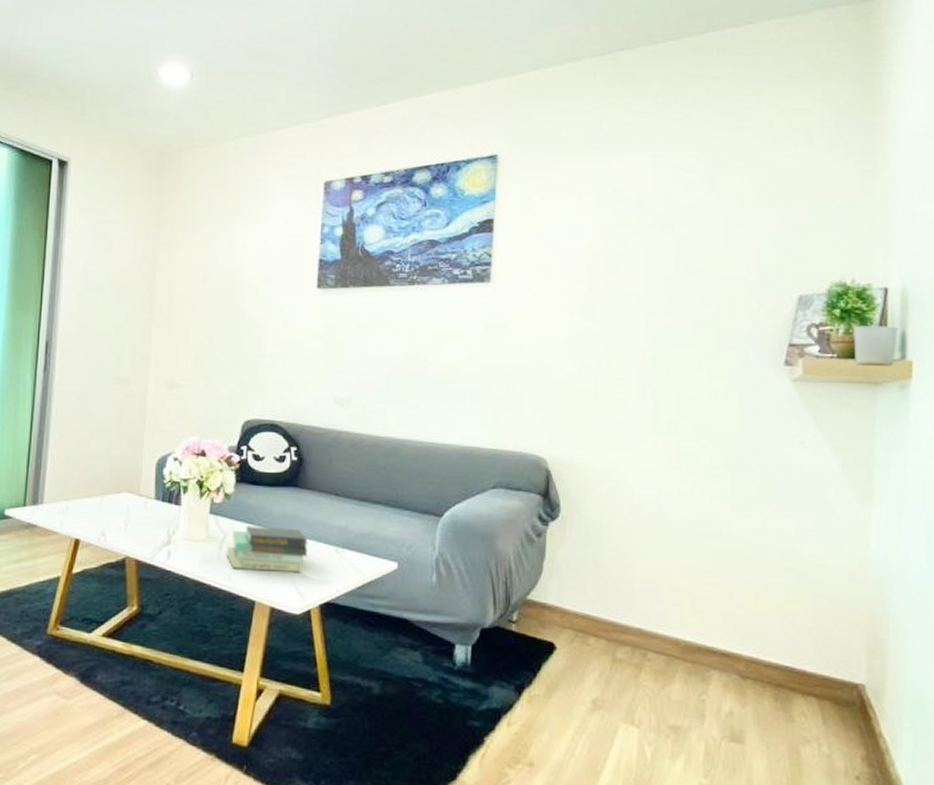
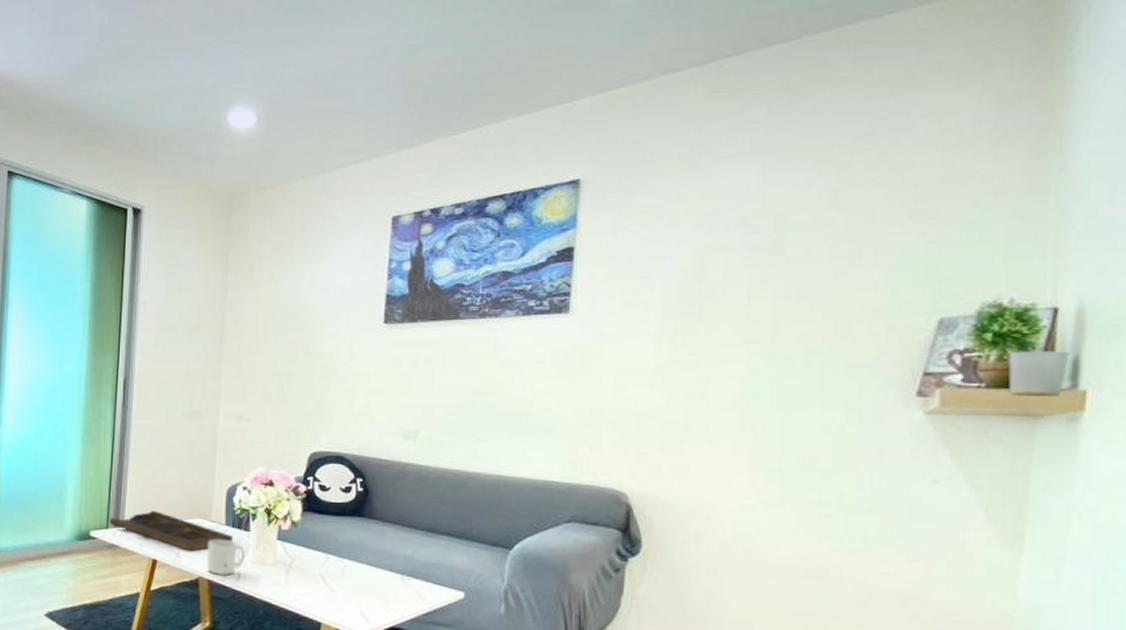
decorative tray: none [26,484,163,529] -> present [109,510,233,551]
mug: none [134,514,176,555] -> present [206,539,245,576]
books: present [226,525,309,573] -> none [293,551,374,598]

